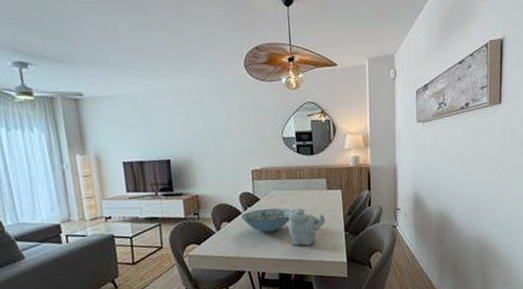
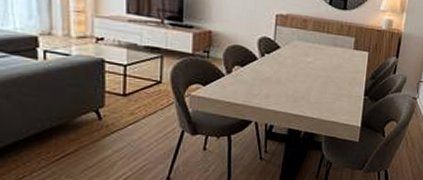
decorative bowl: present [241,208,293,233] -> none [257,58,314,84]
teapot: present [288,207,326,246] -> none [306,63,347,104]

